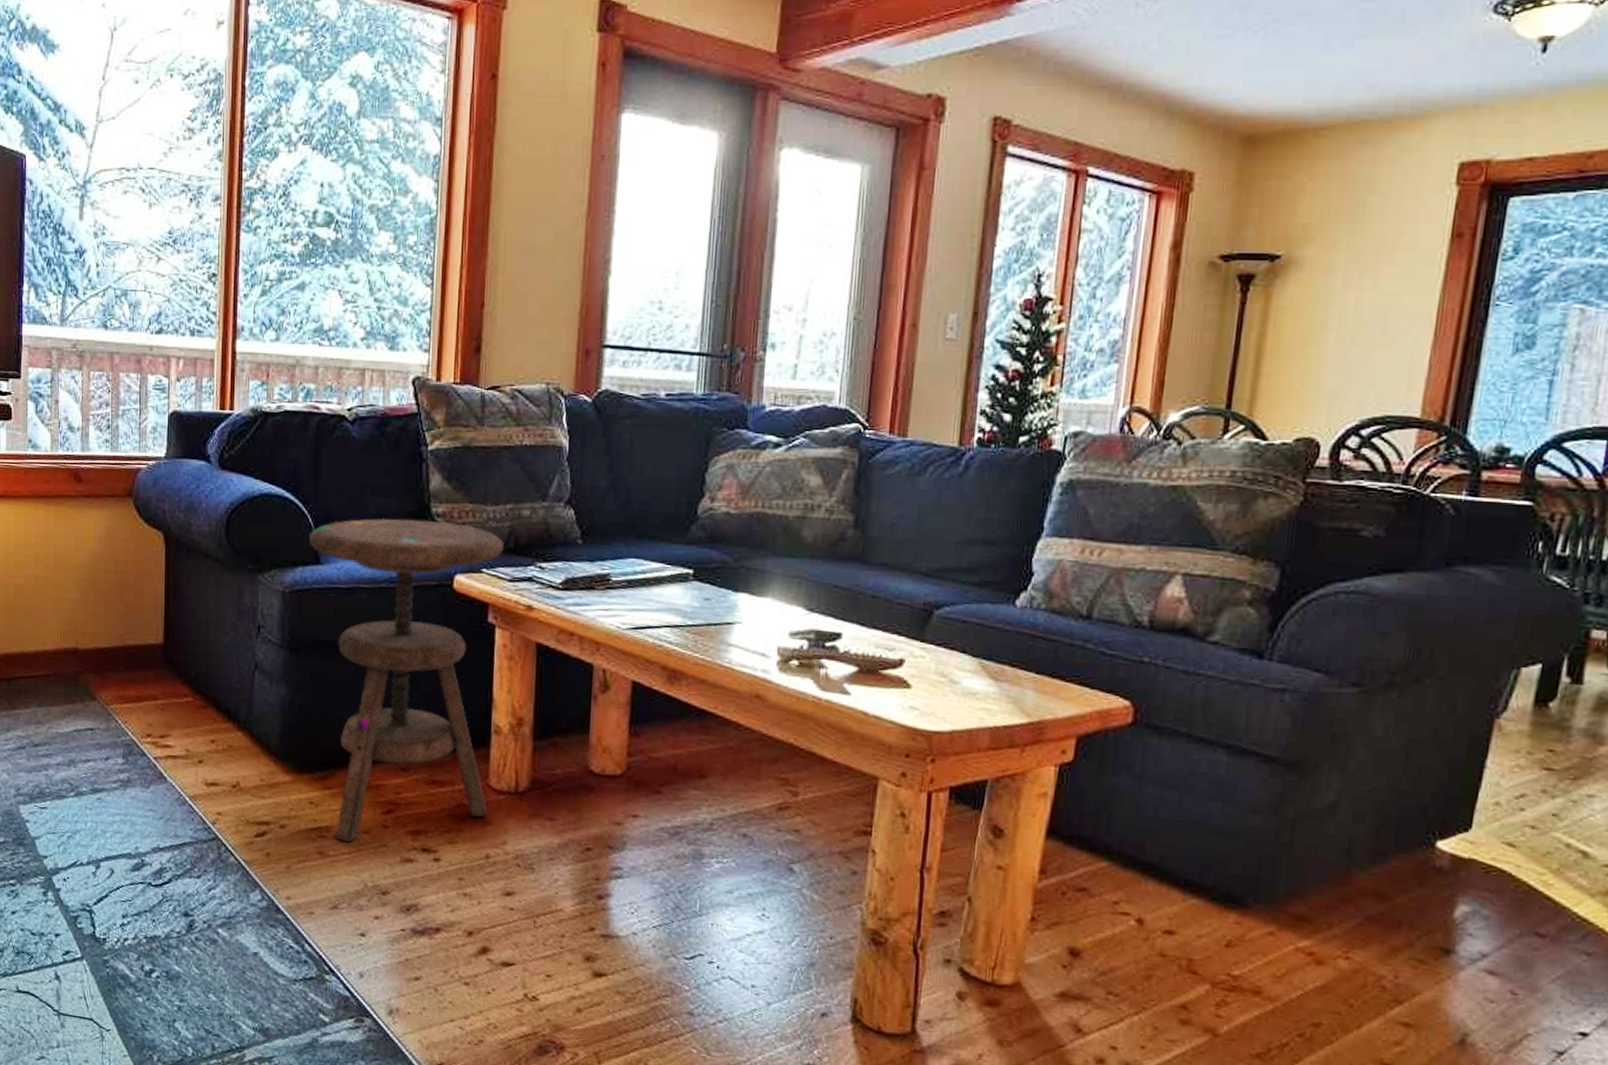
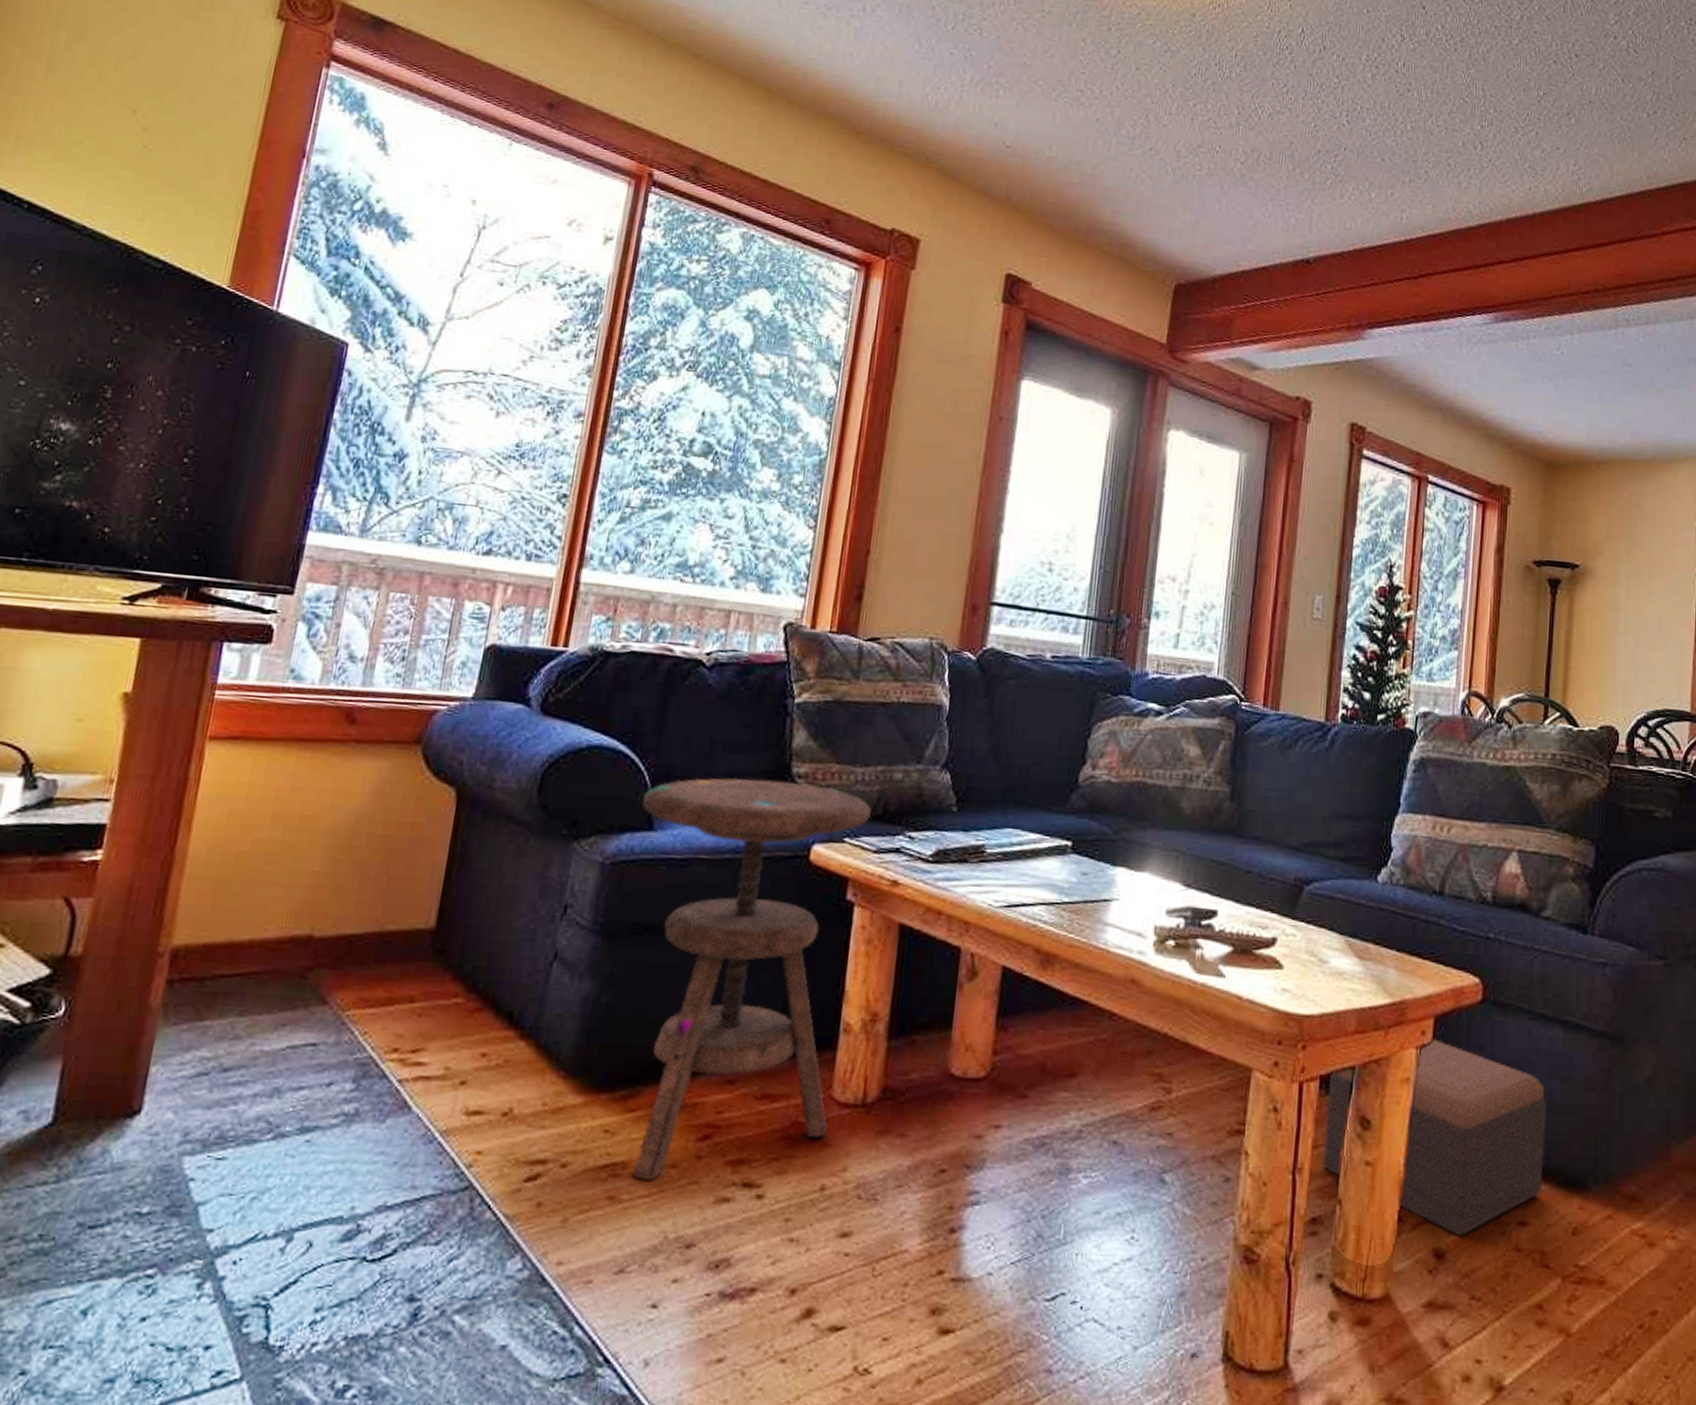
footstool: none [952,758,1203,940] -> present [1322,1039,1547,1237]

